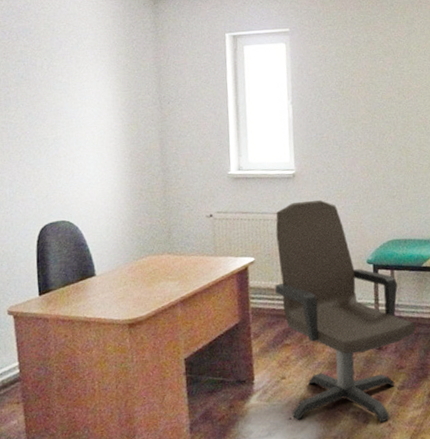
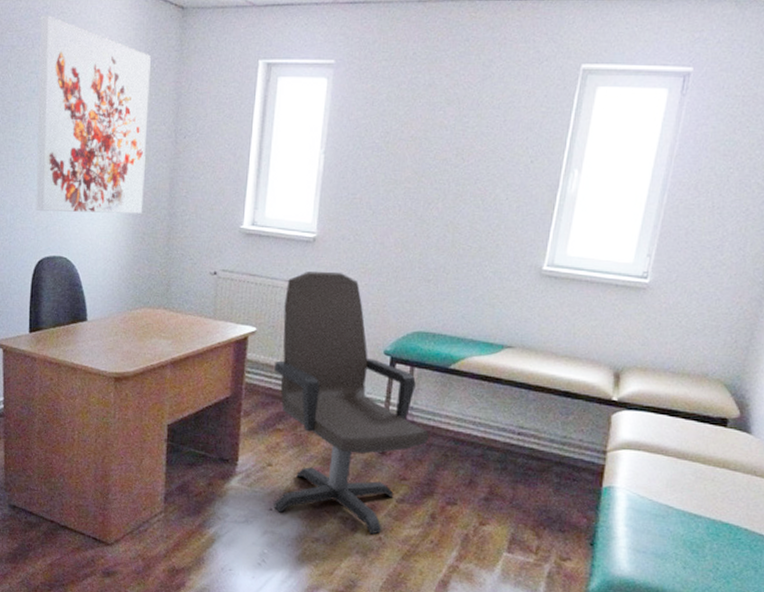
wall art: none [23,11,138,183] -> present [35,15,151,214]

